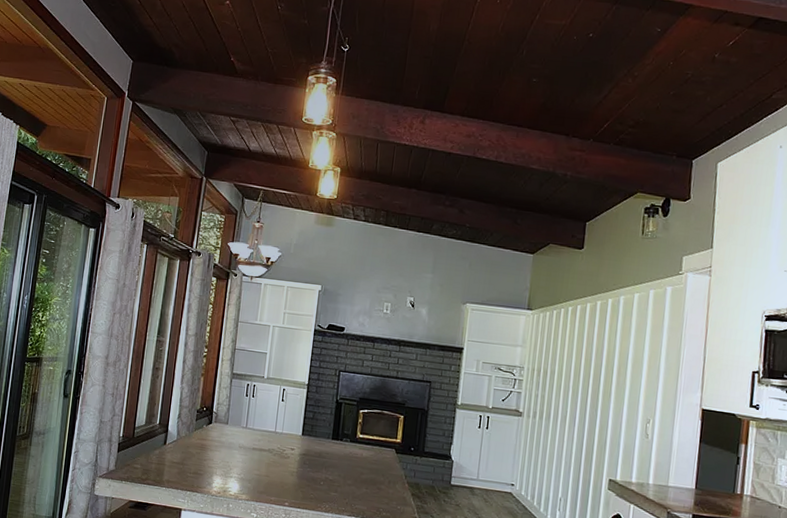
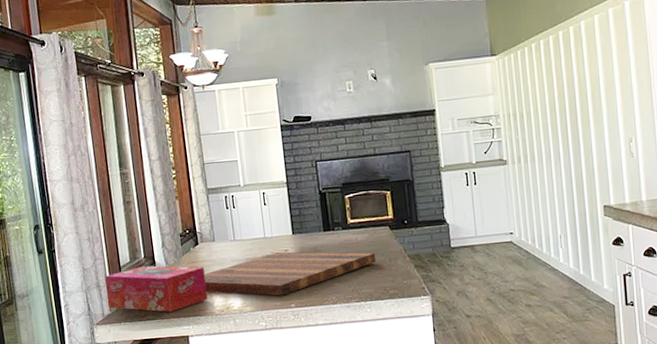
tissue box: none [114,431,212,482] -> present [105,265,208,312]
cutting board: none [208,448,376,492] -> present [203,251,376,296]

